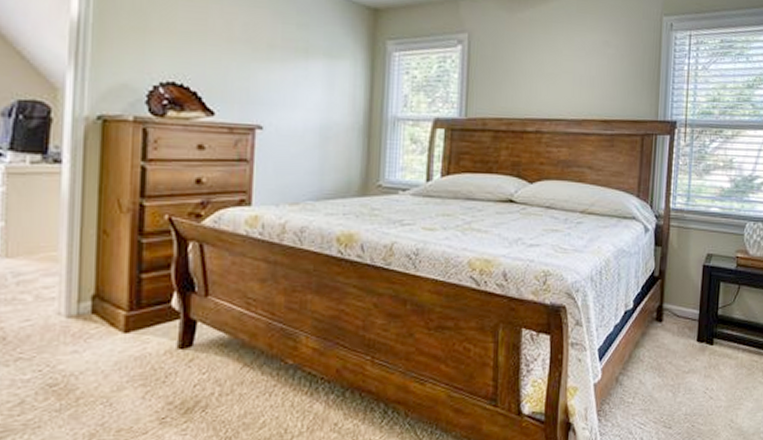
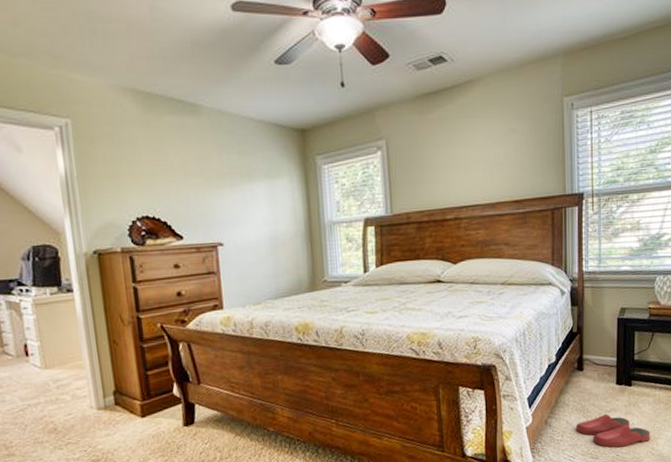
slippers: none [649,375,730,417] -> present [575,414,650,448]

